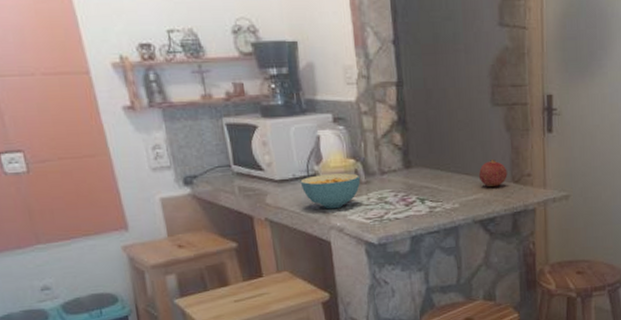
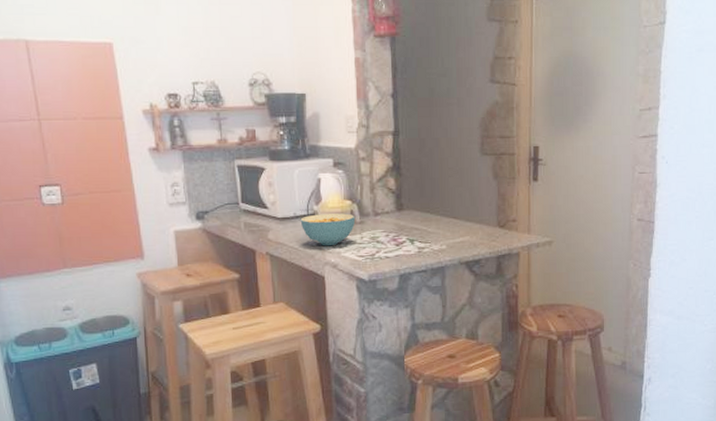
fruit: present [478,160,508,187] -> none [466,205,494,231]

